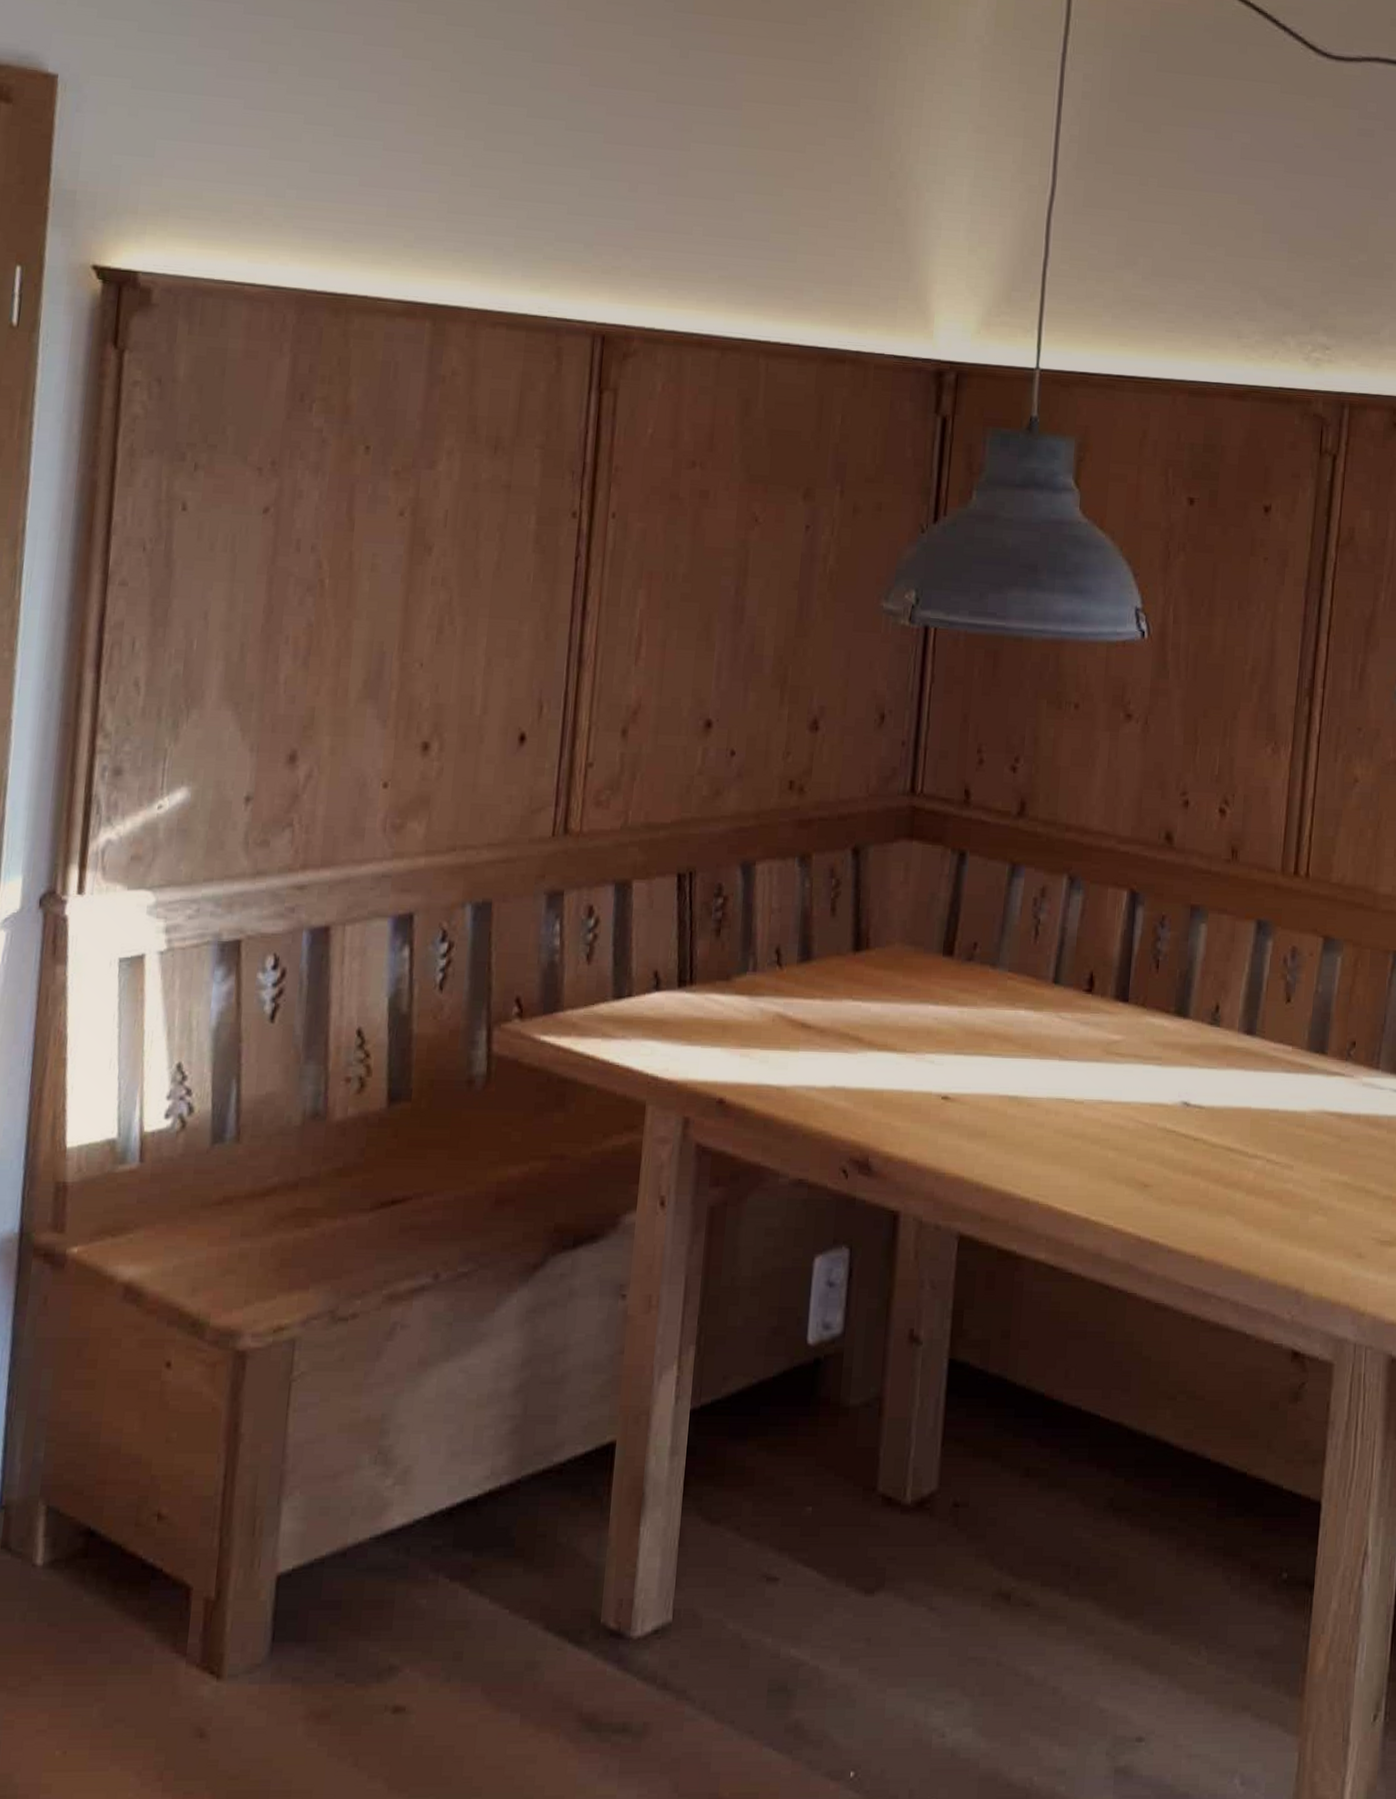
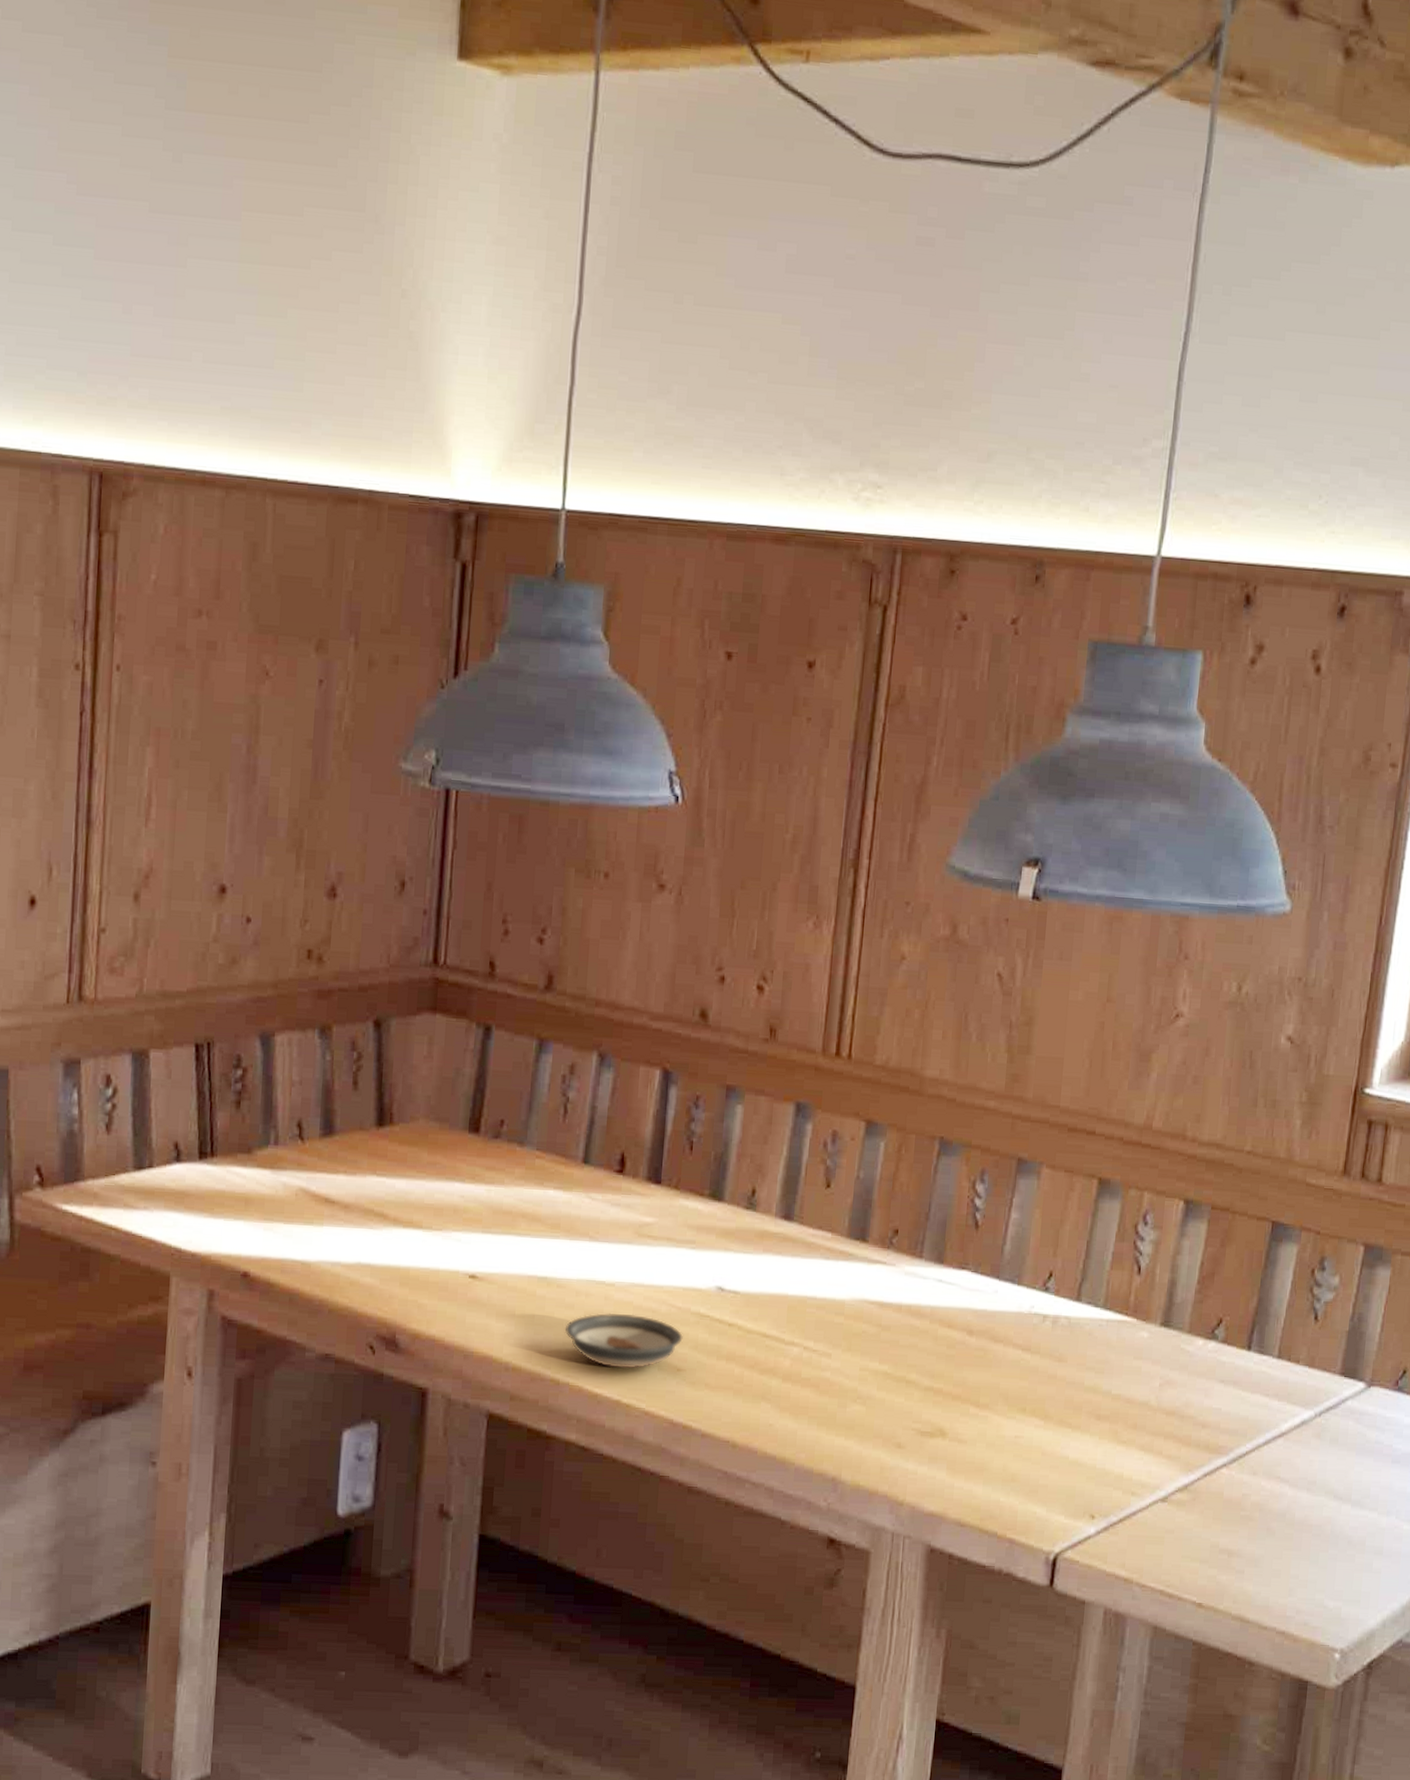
saucer: none [1034,1130,1150,1186] -> present [564,1312,683,1369]

